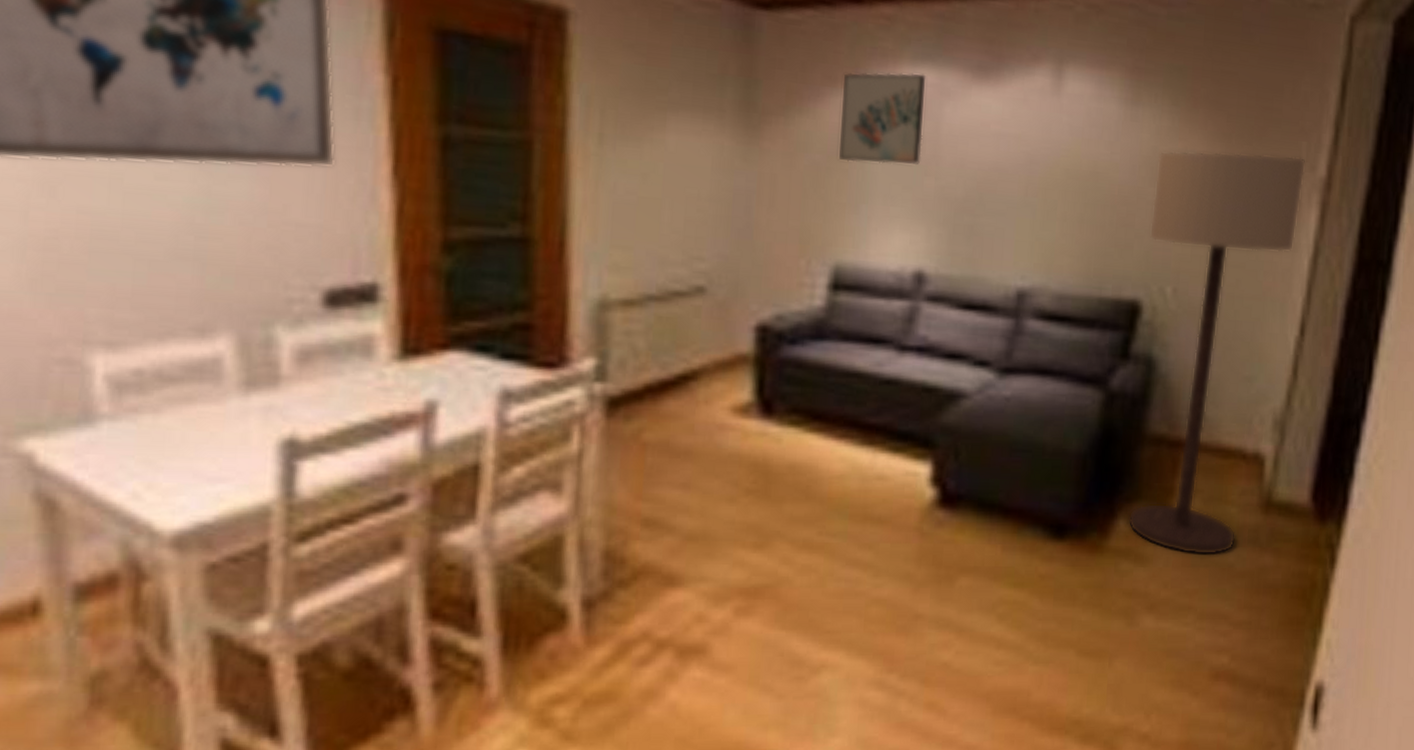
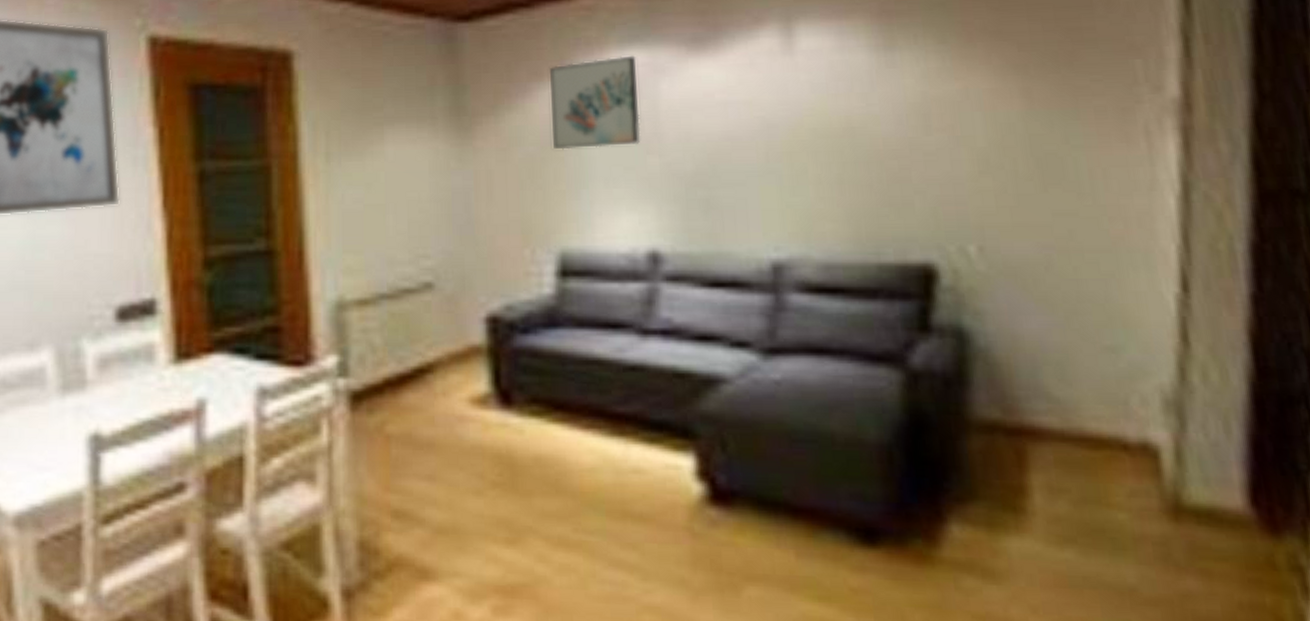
floor lamp: present [1128,150,1306,556] -> none [929,77,1150,575]

